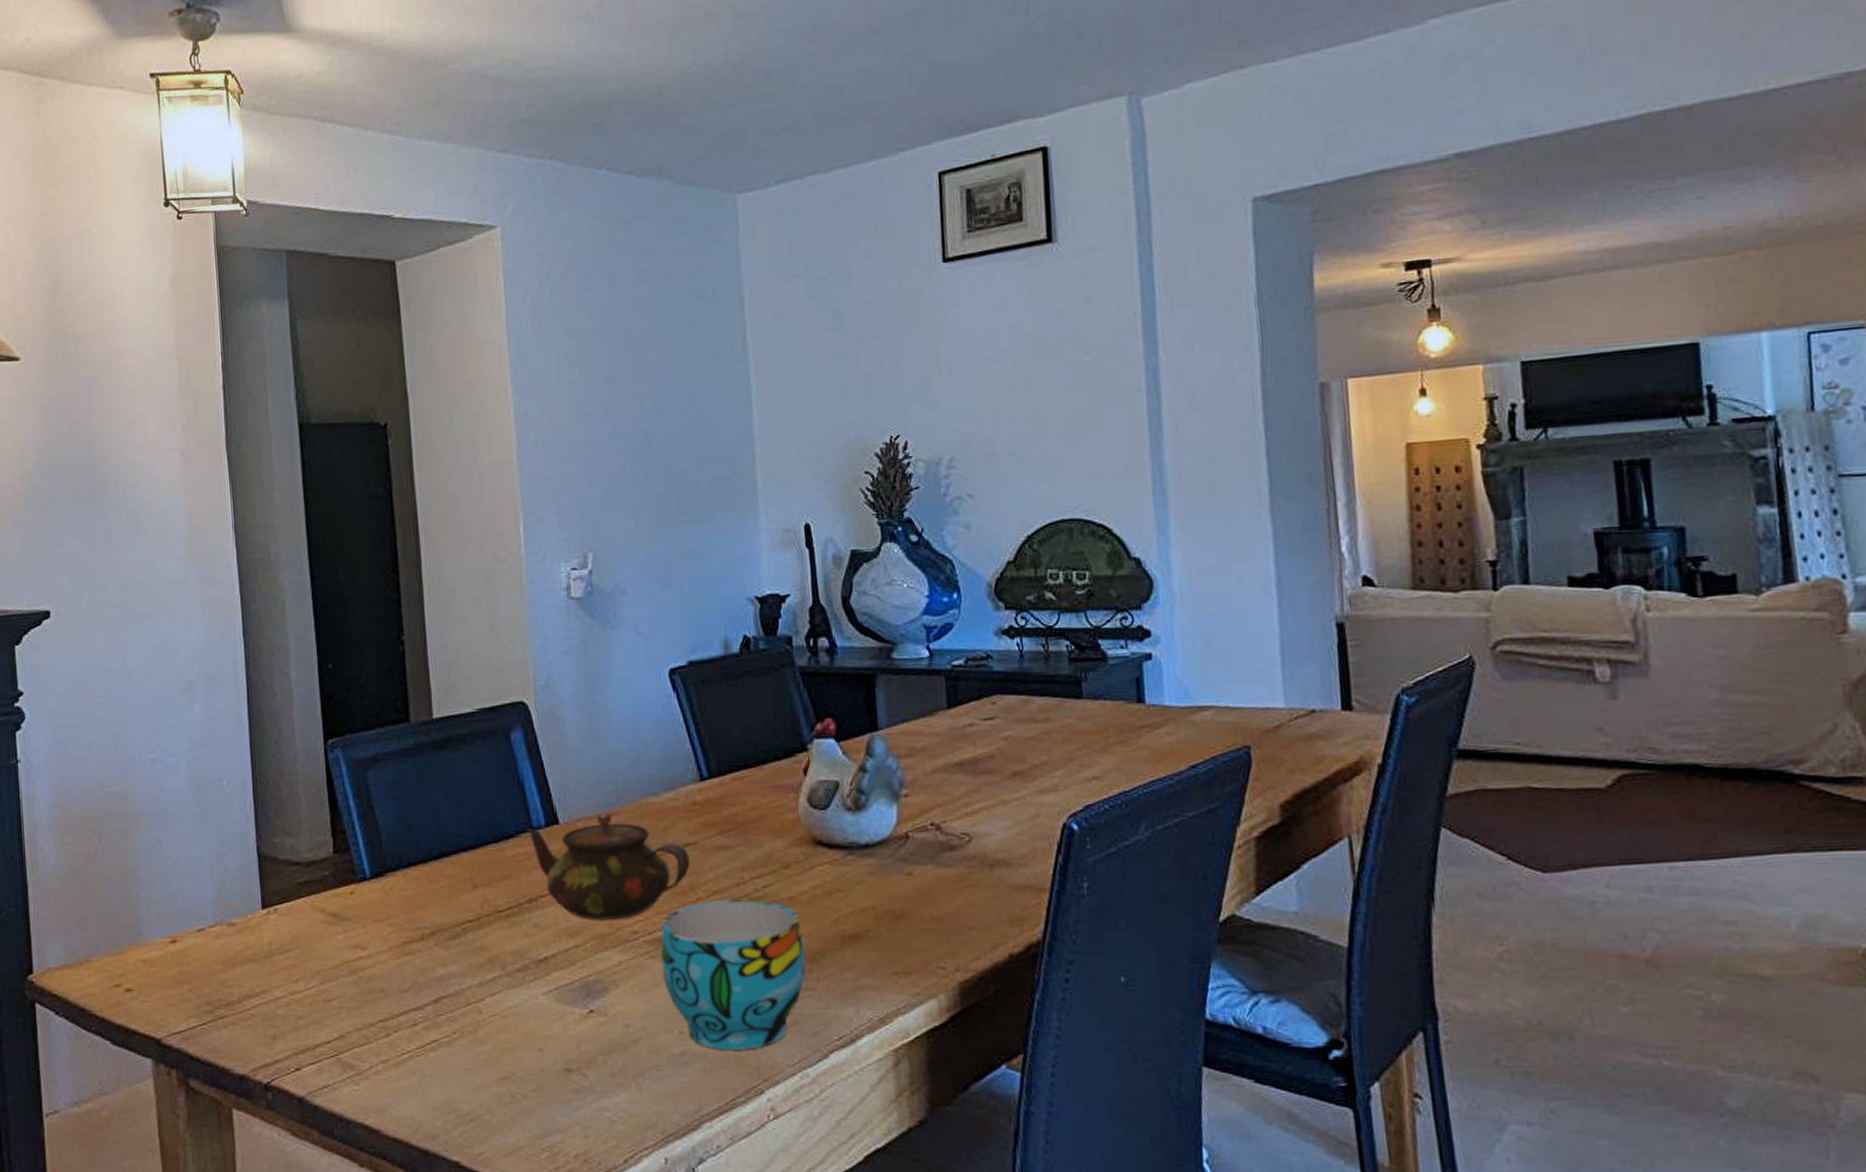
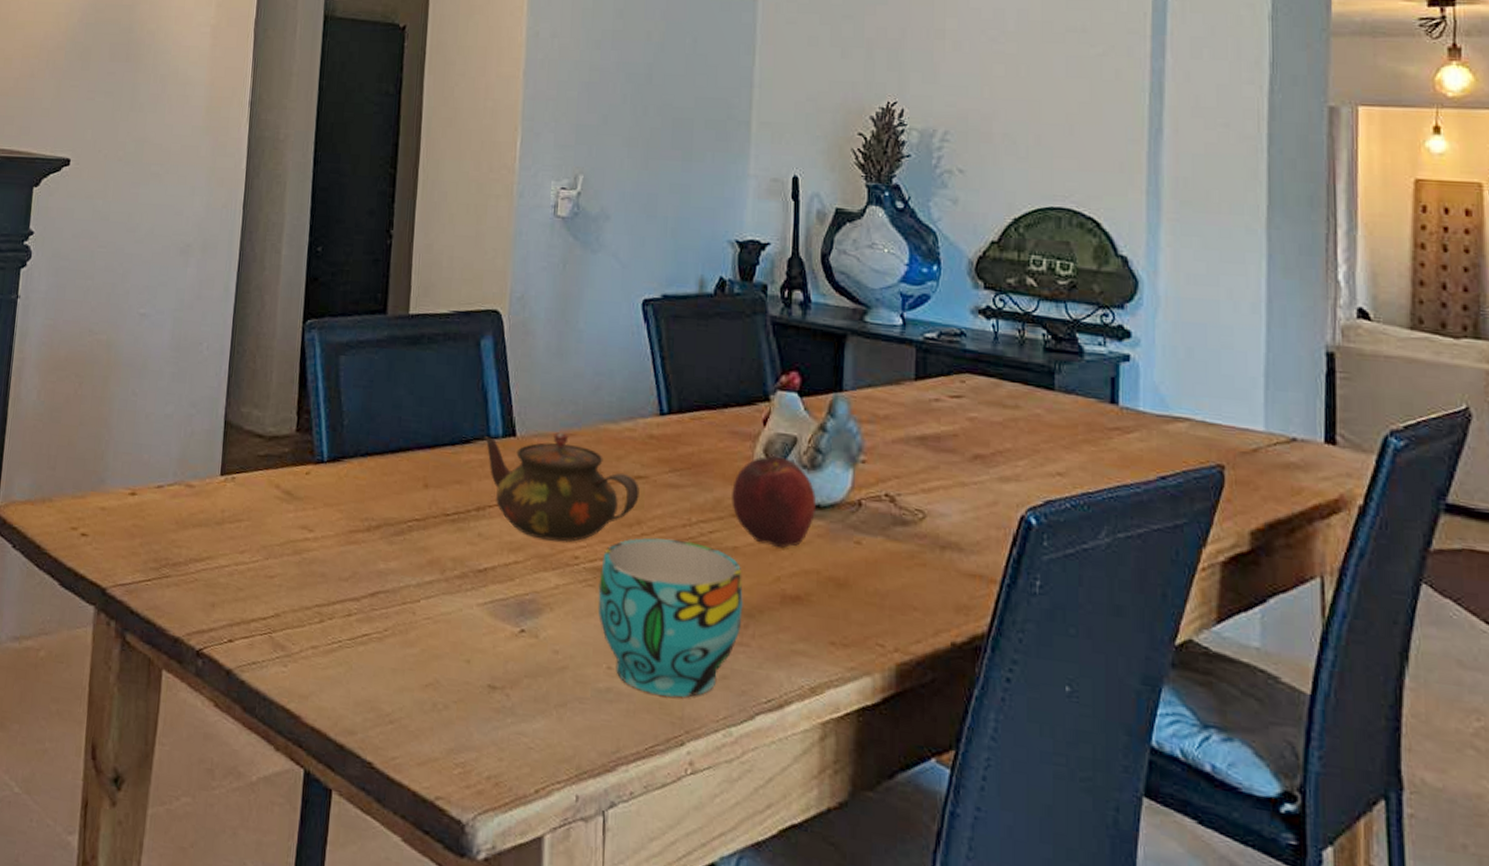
fruit: none [781,803,865,890] -> present [732,456,816,548]

